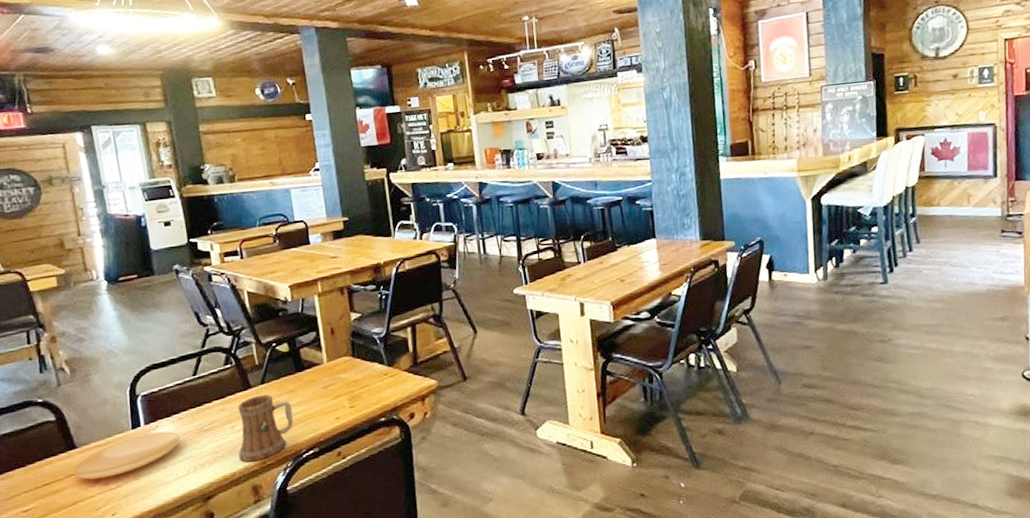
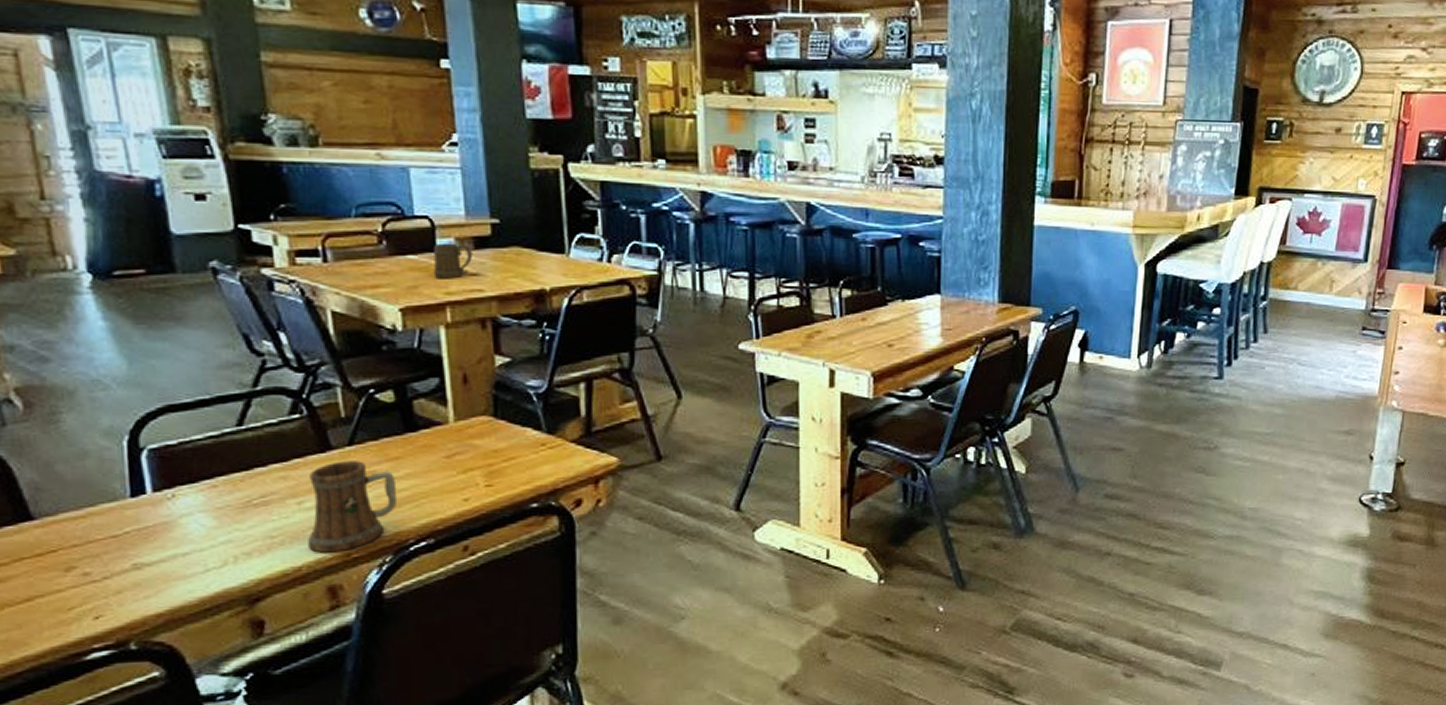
plate: present [74,431,180,480] -> none [29,503,212,566]
beer mug: none [308,237,332,263] -> present [433,242,472,279]

